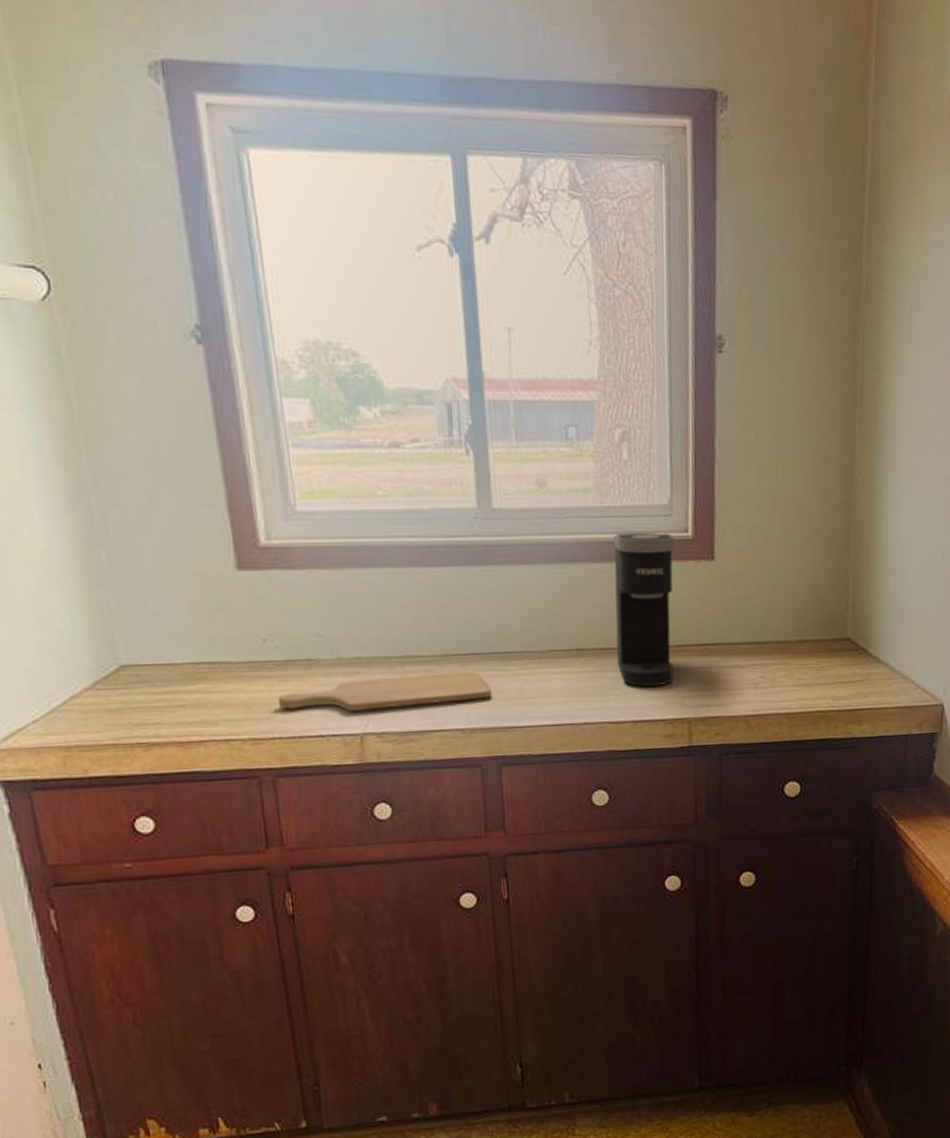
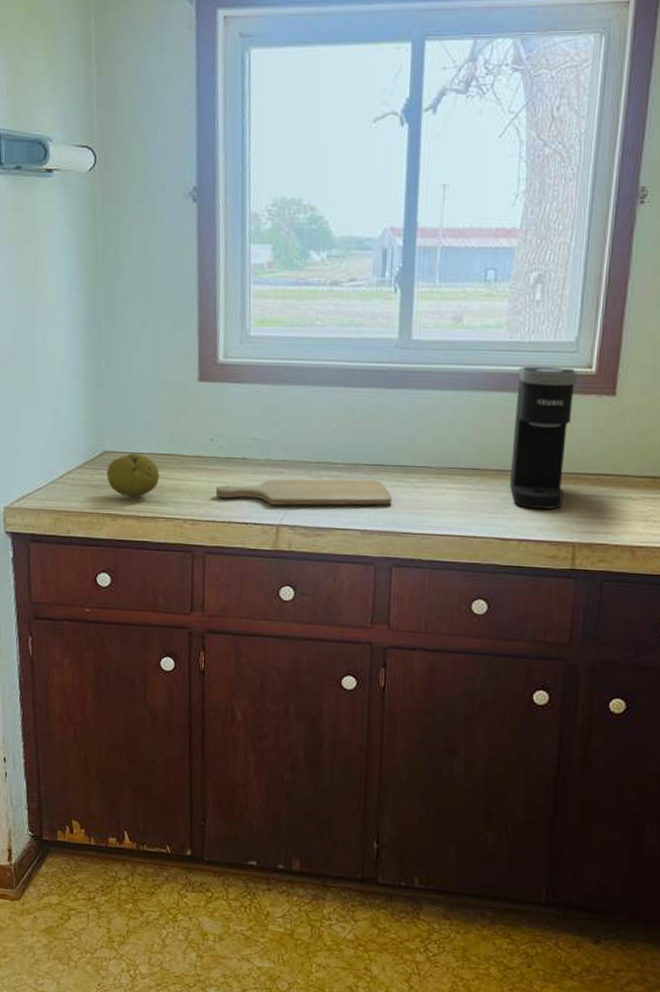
fruit: none [128,665,202,721] -> present [107,453,159,498]

